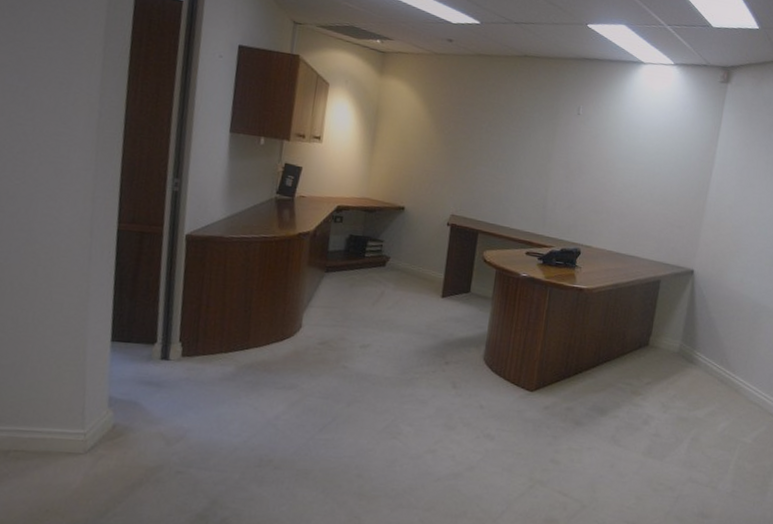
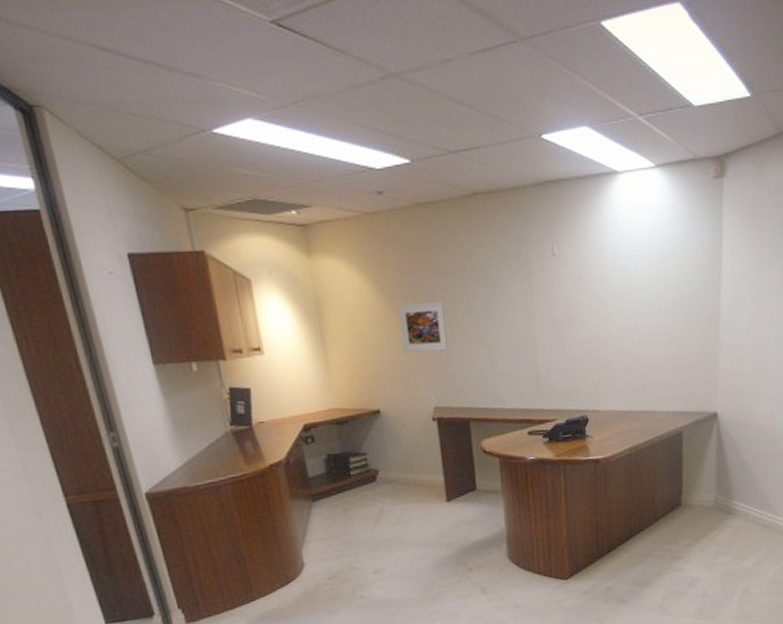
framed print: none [437,127,481,171] -> present [398,301,449,353]

